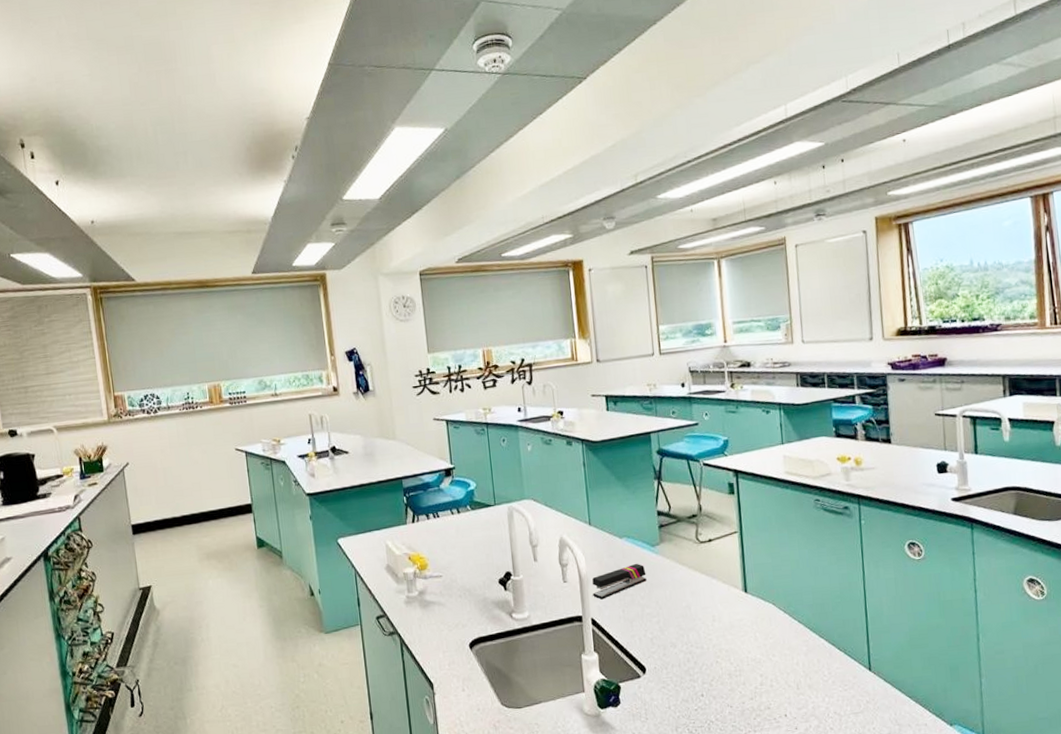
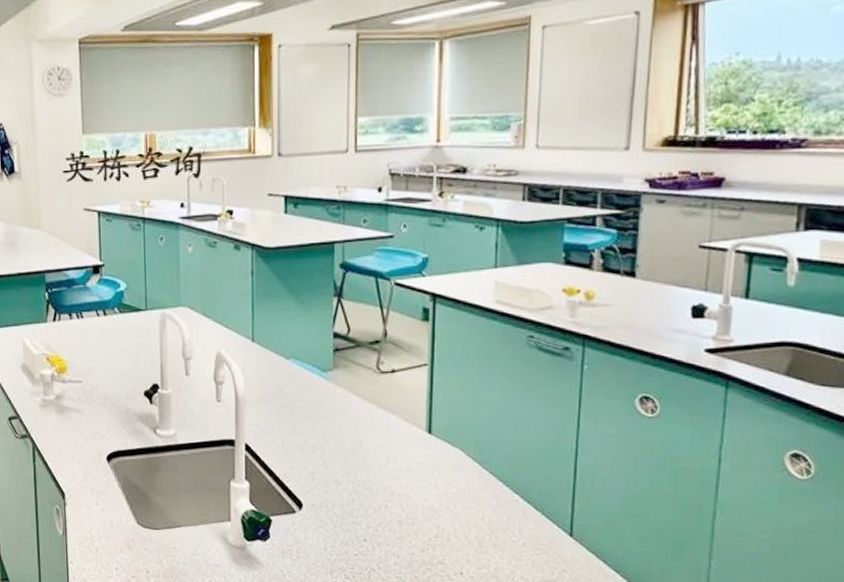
stapler: present [592,564,647,600] -> none [249,389,313,425]

